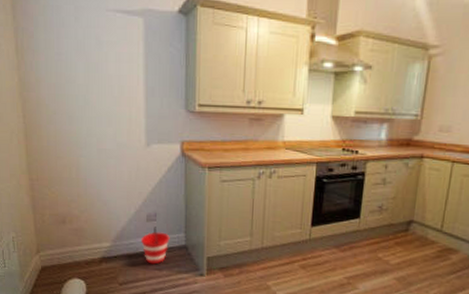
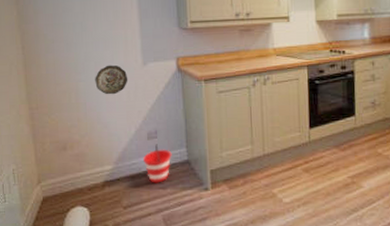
decorative plate: none [96,142,130,174] -> present [95,65,128,95]

